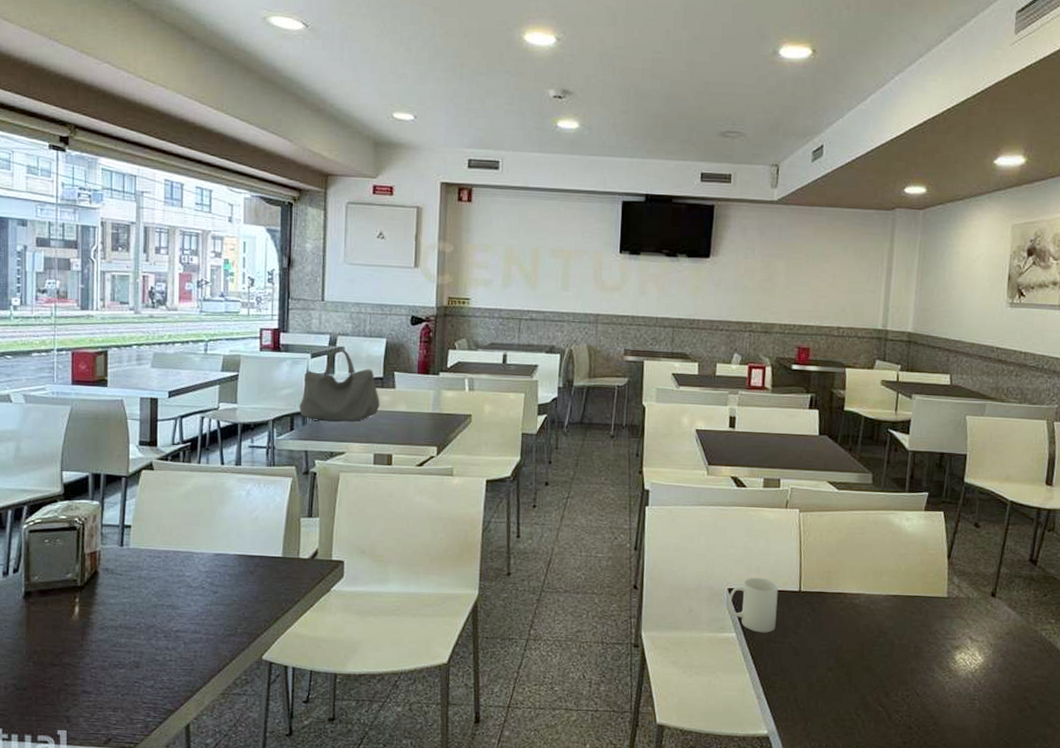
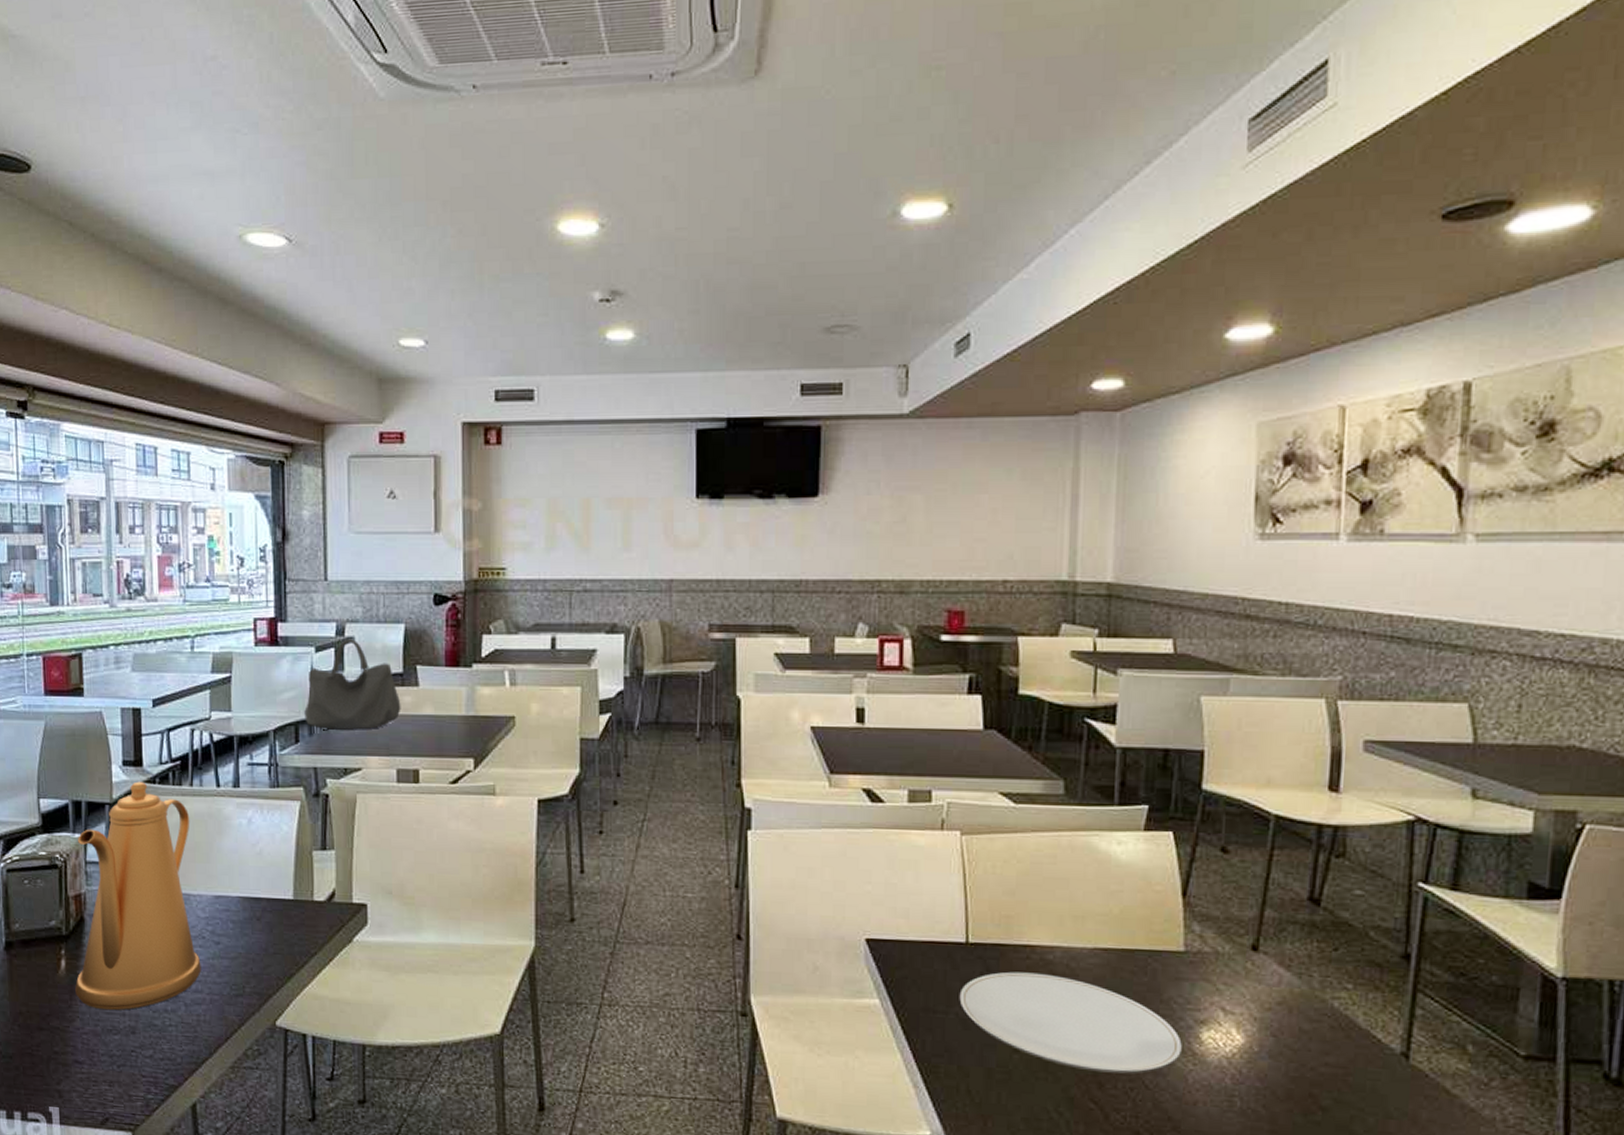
coffee pot: none [87,459,200,649] -> present [75,781,201,1011]
cup: present [728,577,779,633] -> none [867,923,936,999]
plate: none [792,612,943,685] -> present [959,971,1182,1074]

